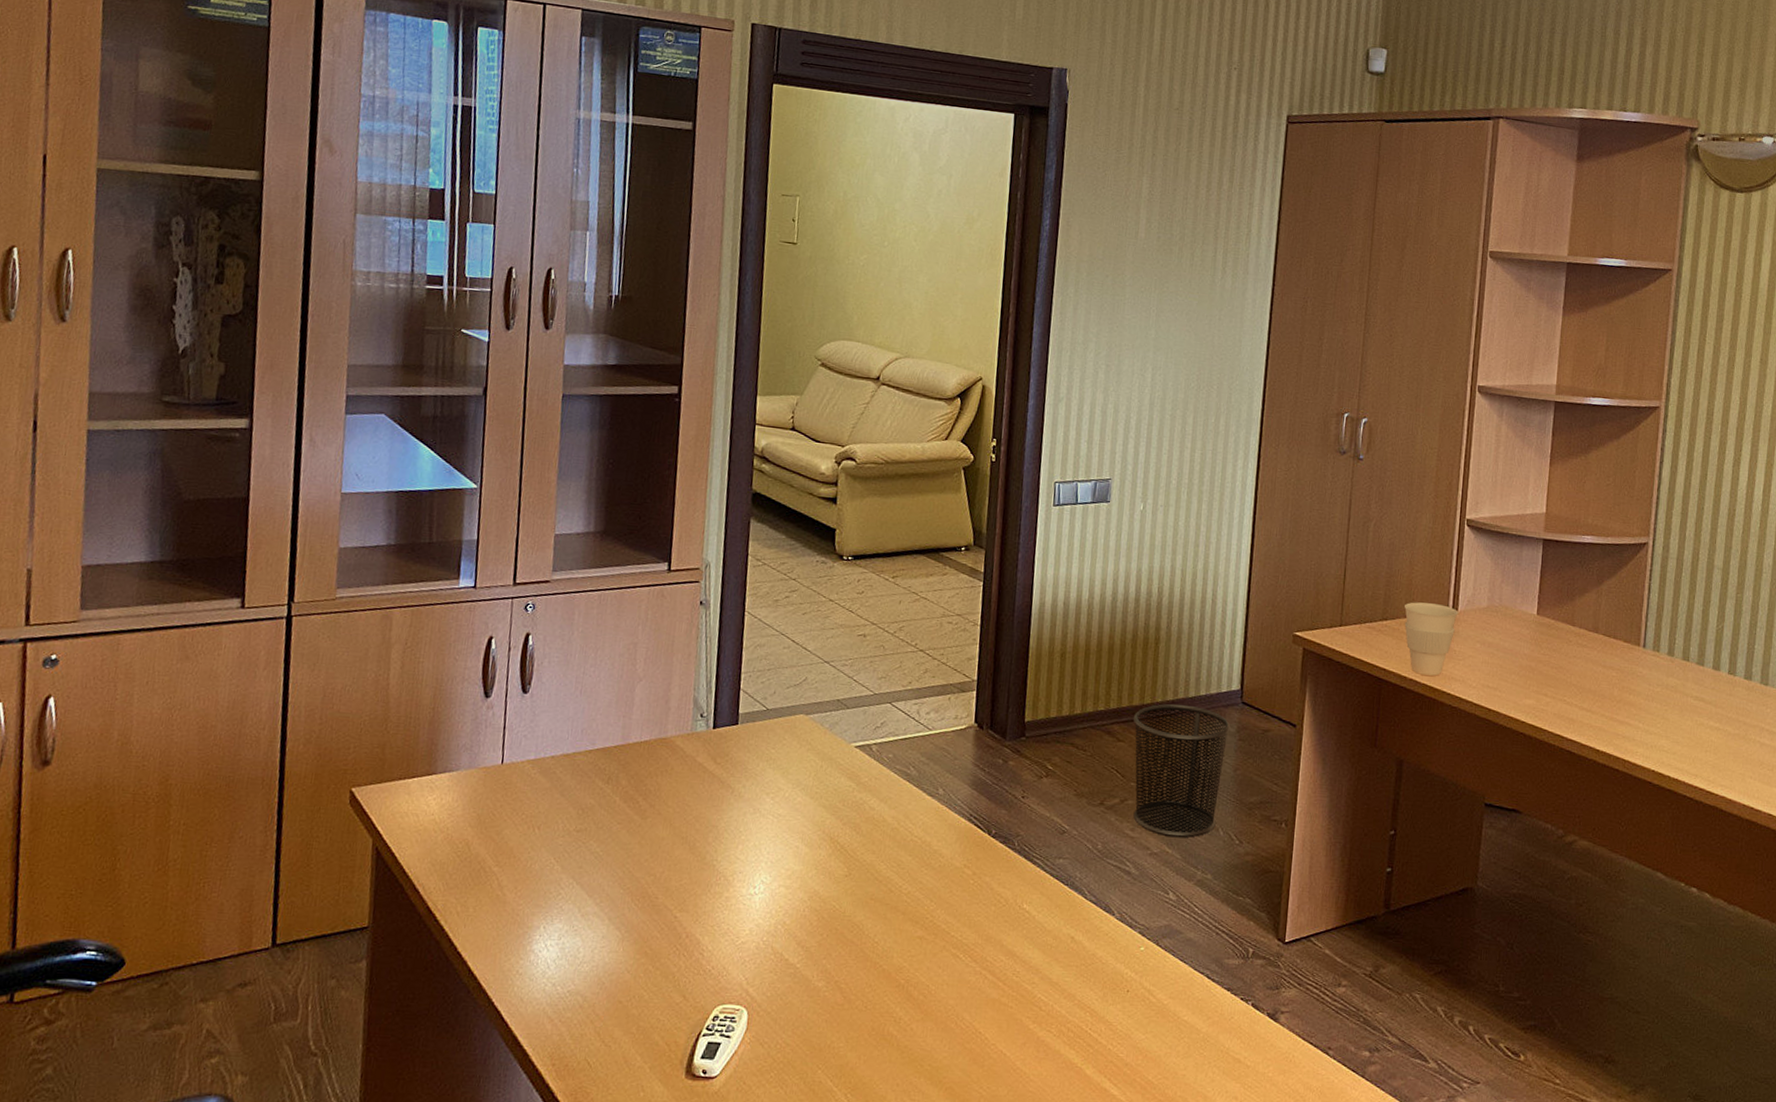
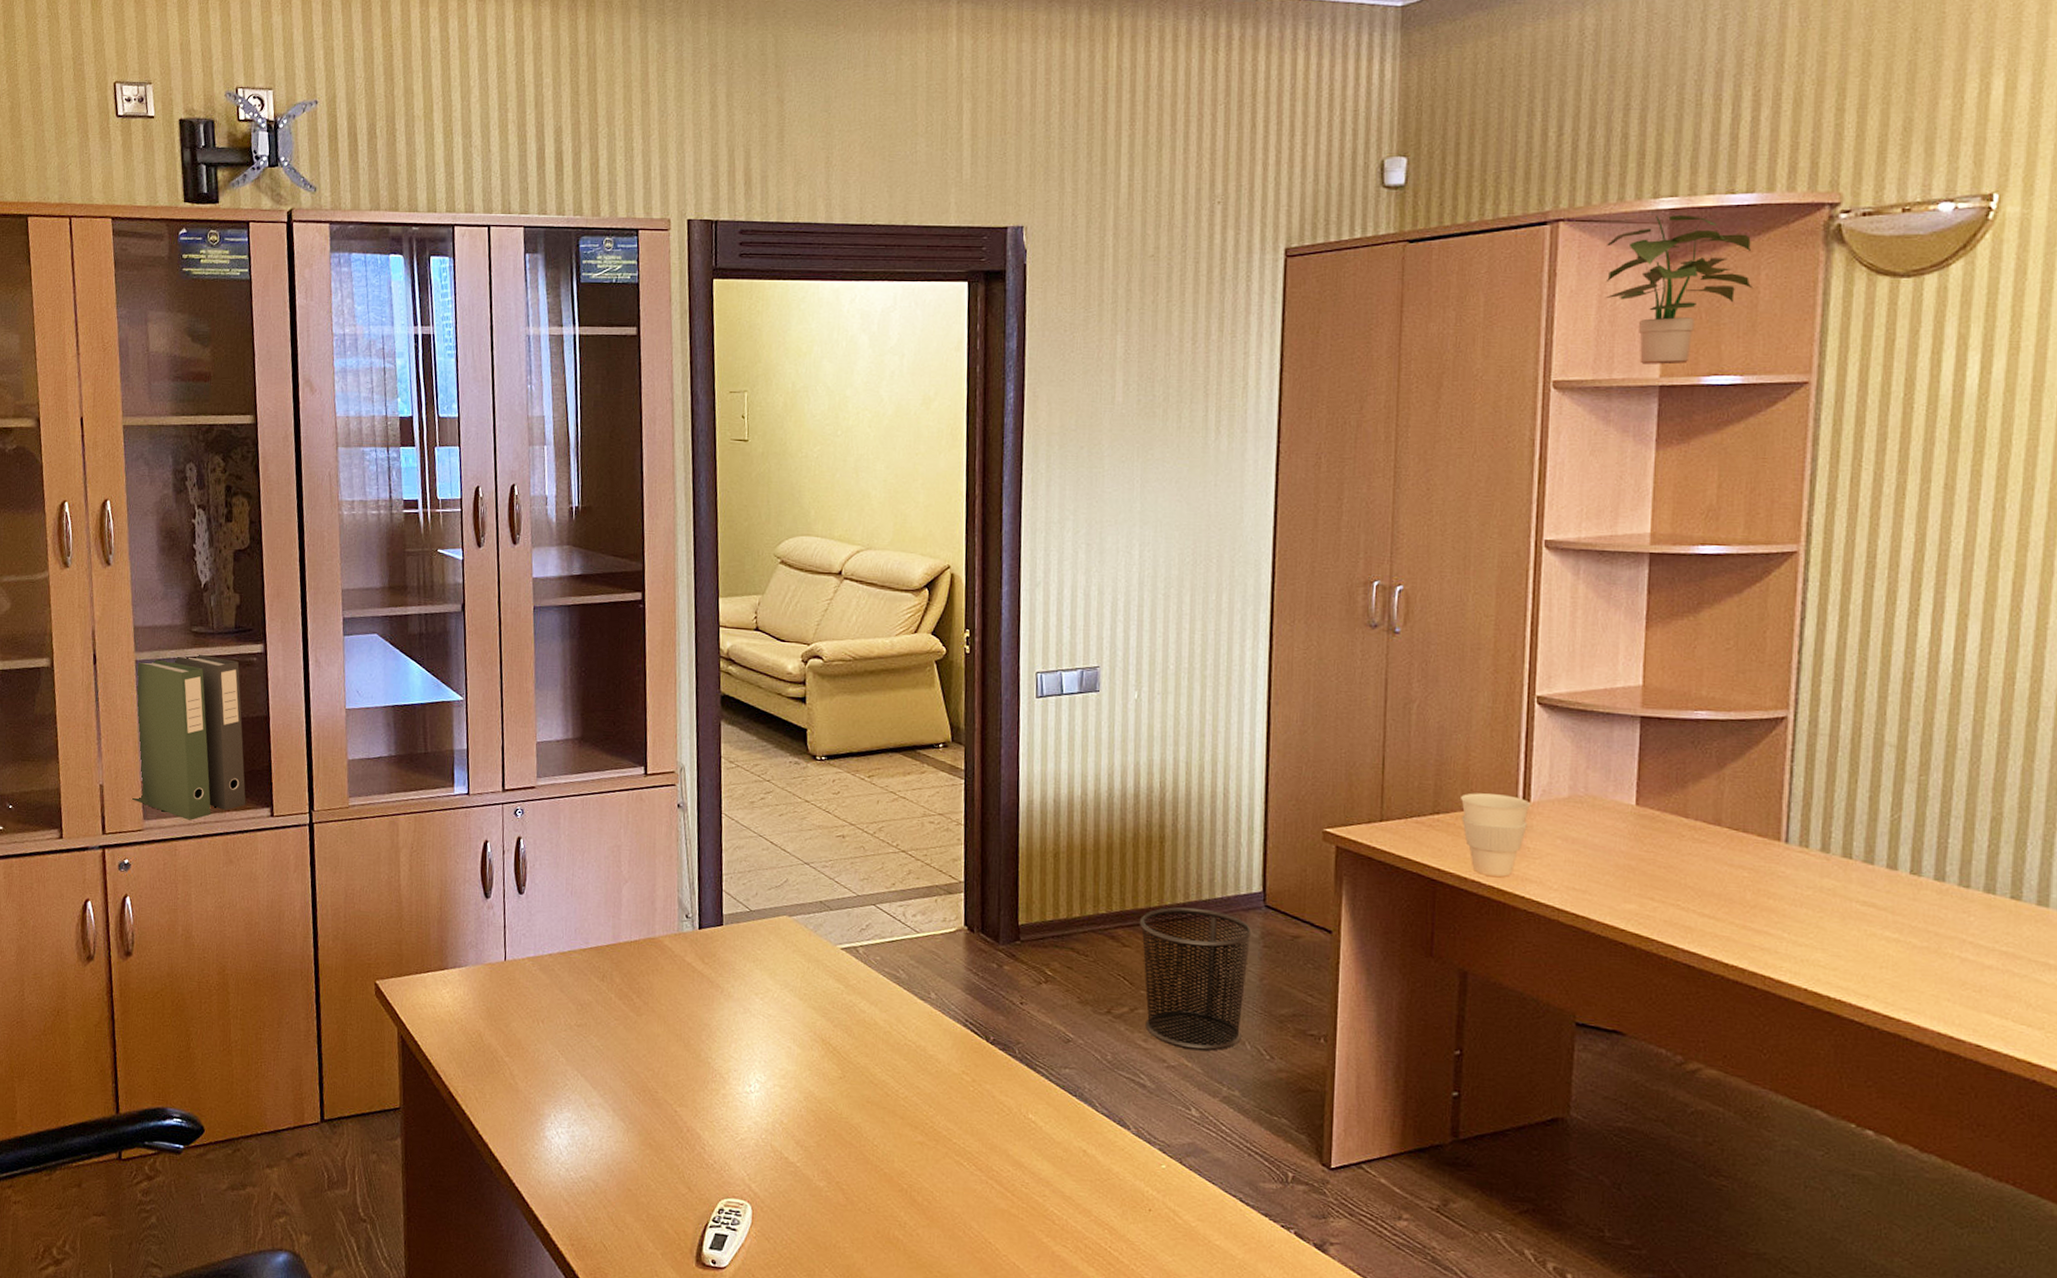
binder: none [68,426,218,611] -> present [132,653,246,820]
potted plant: none [1531,122,1637,246] -> present [1605,215,1754,365]

